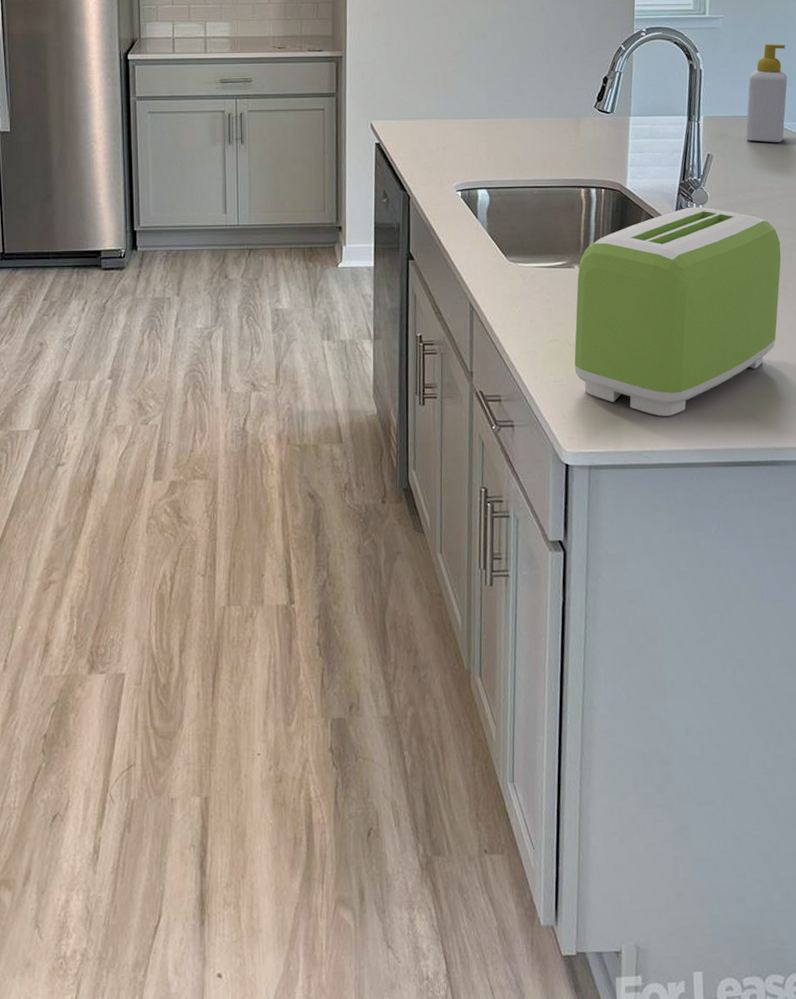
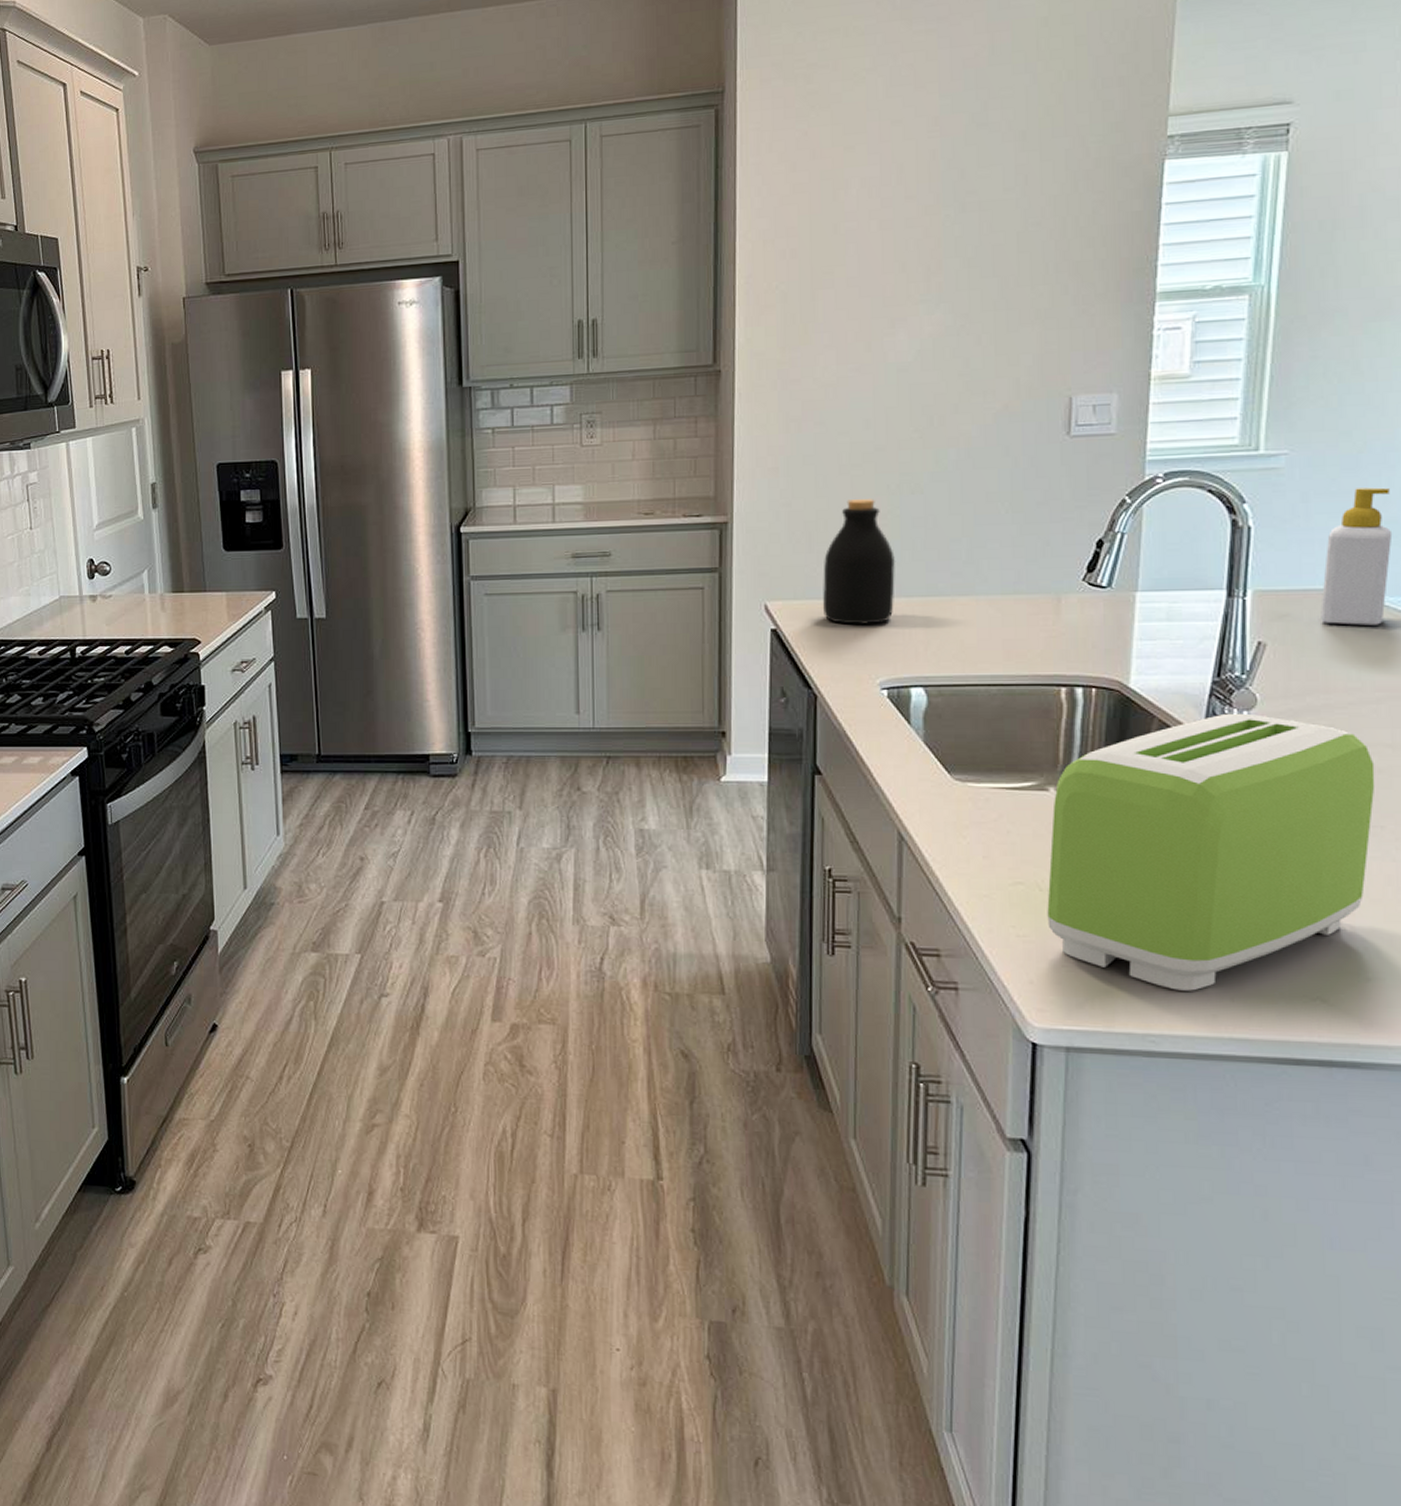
bottle: none [413,41,466,140] -> present [823,499,896,625]

